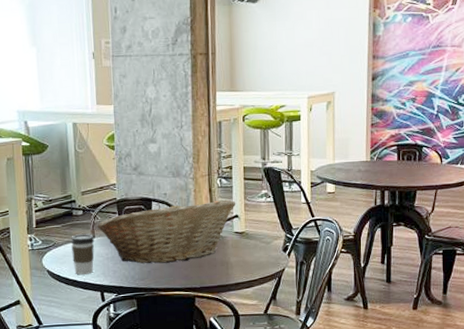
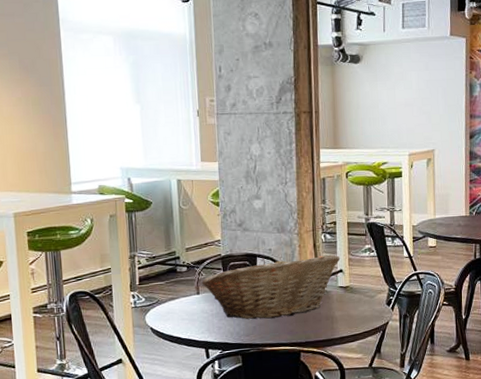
coffee cup: present [70,234,95,275] -> none [174,290,199,332]

